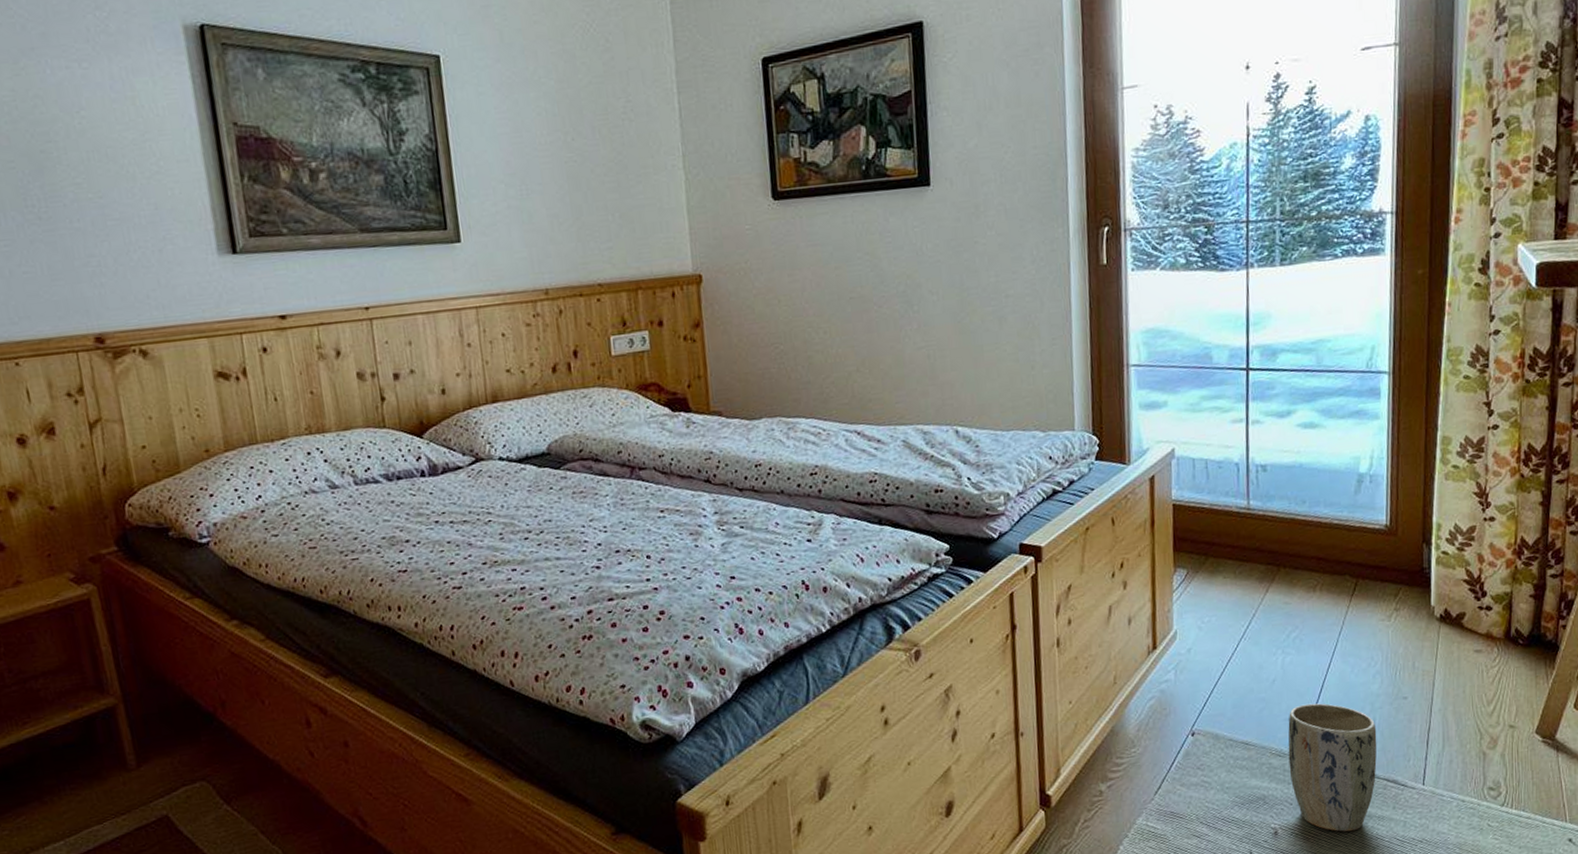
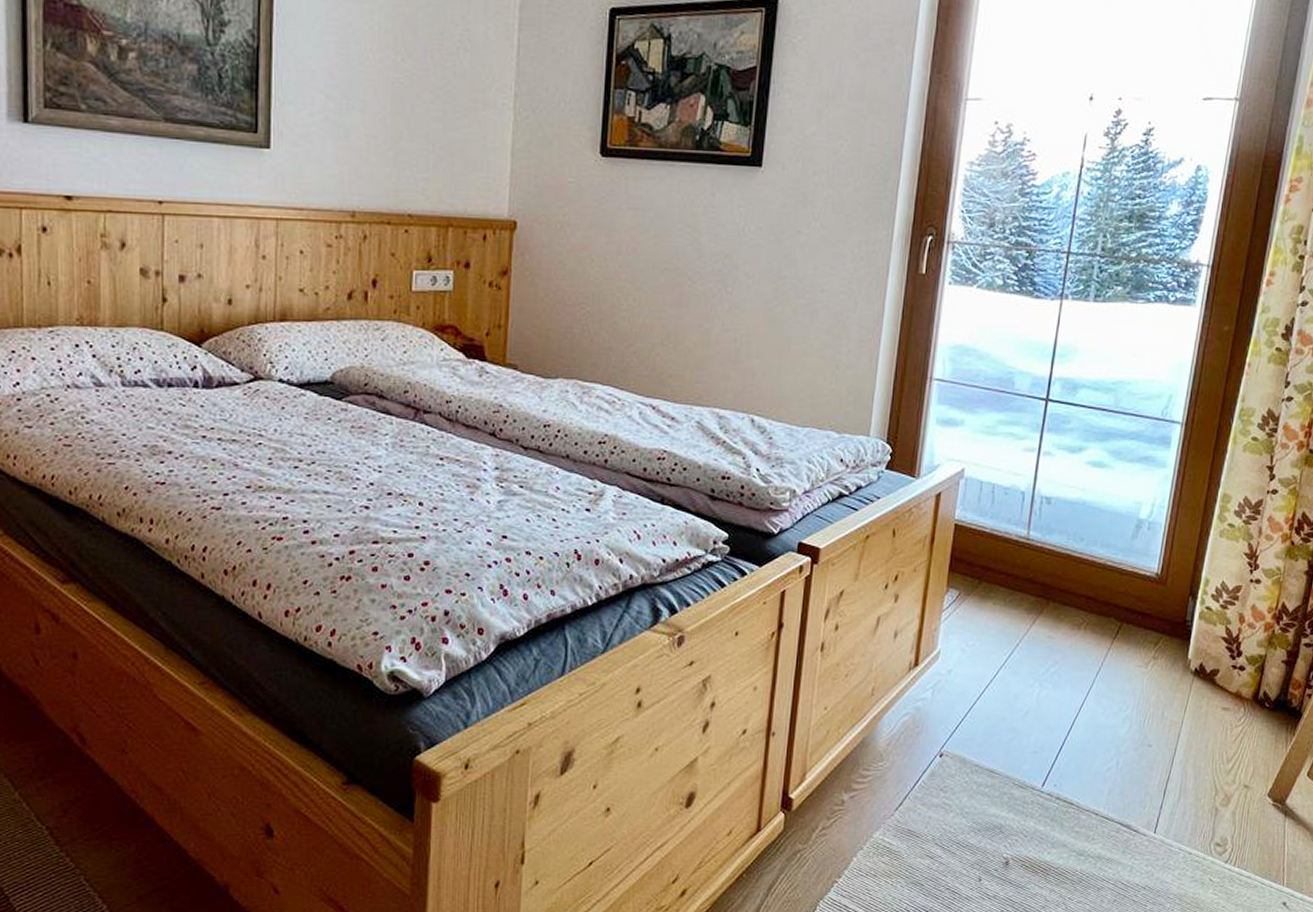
plant pot: present [1288,703,1377,832] -> none [1028,739,1119,871]

